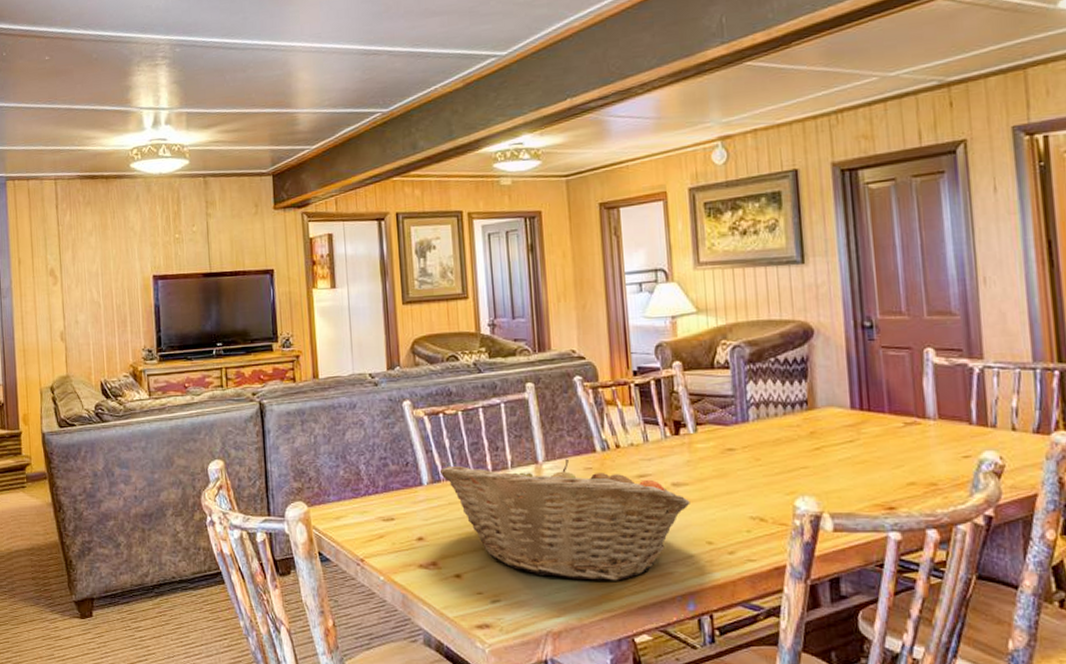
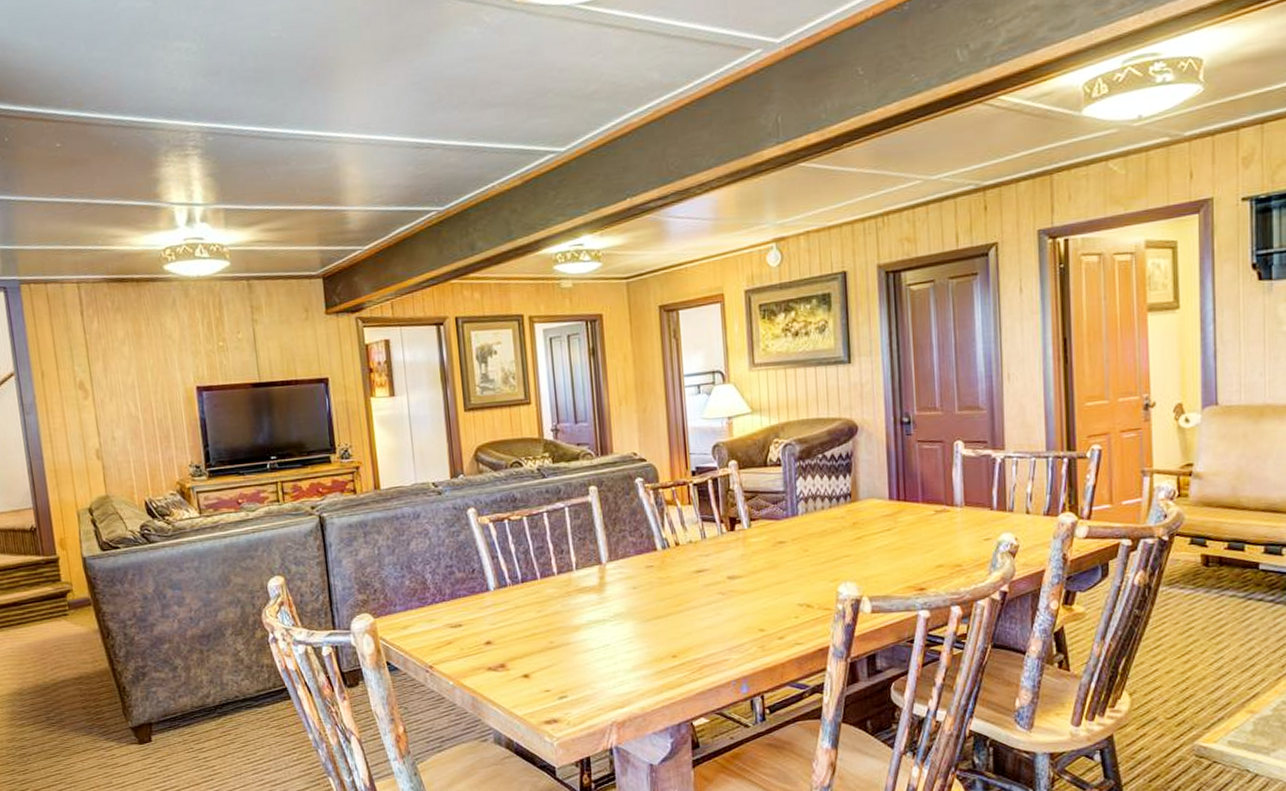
fruit basket: present [439,460,690,581] -> none [505,559,744,672]

